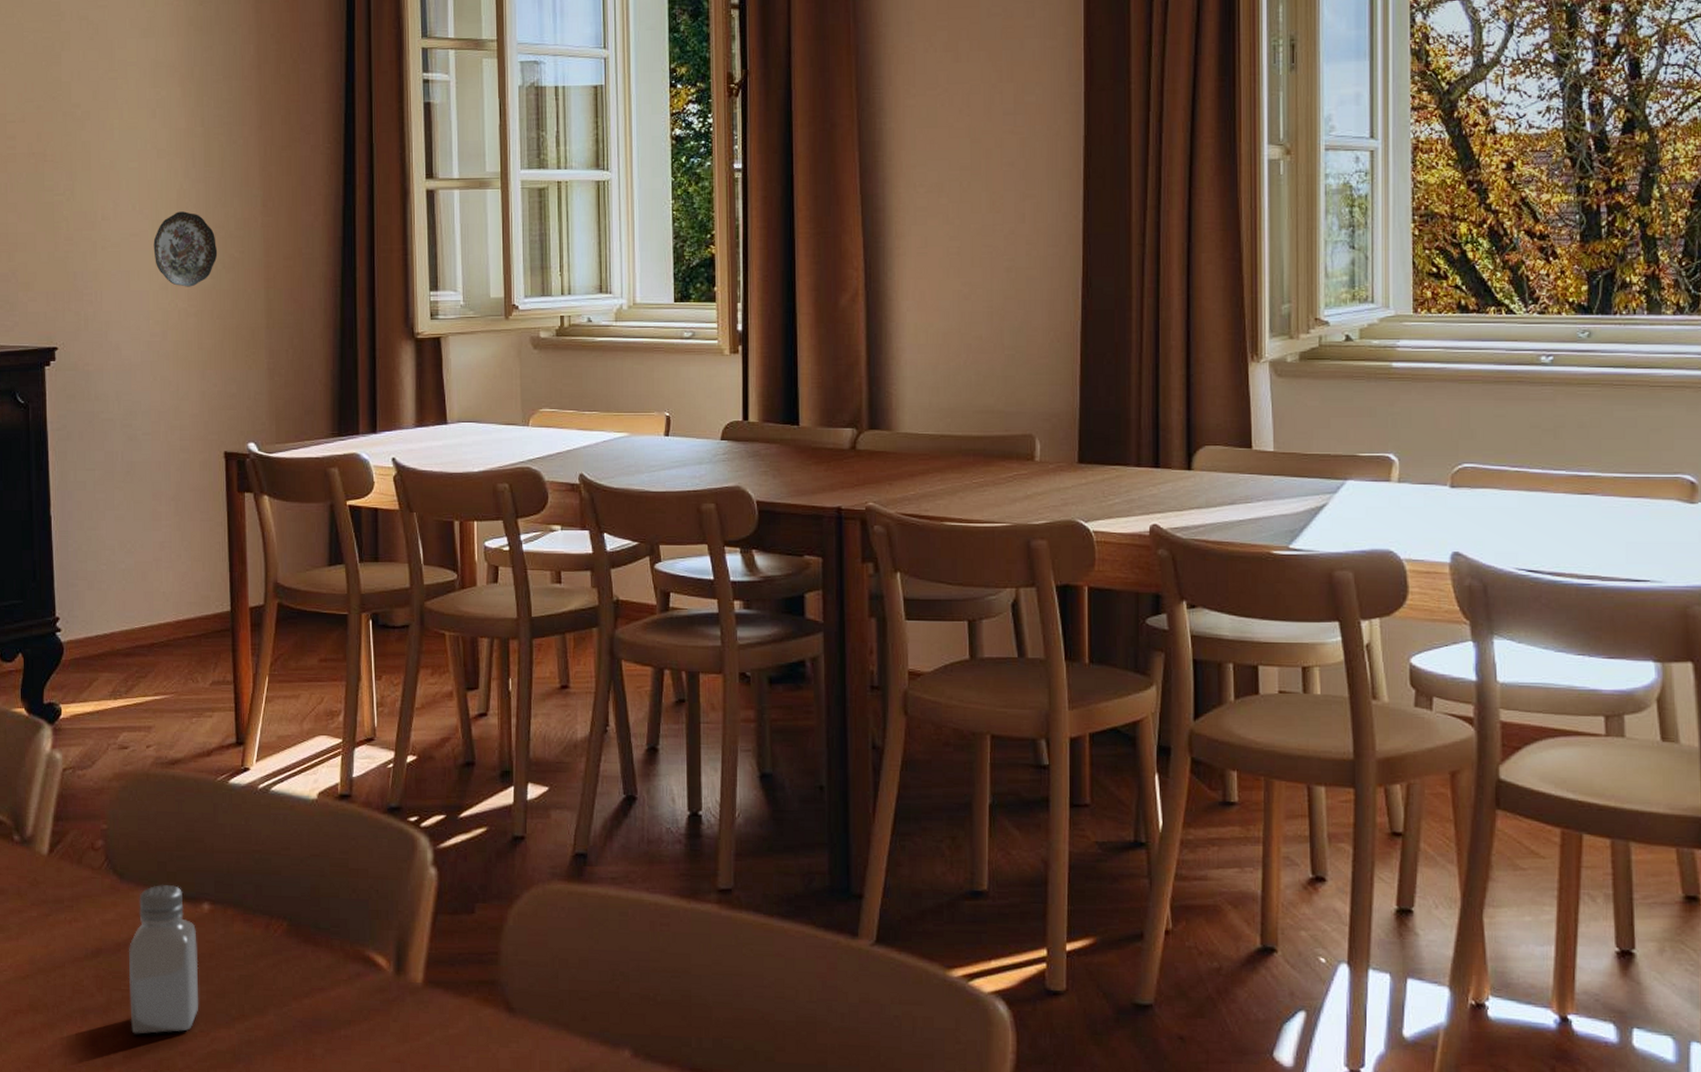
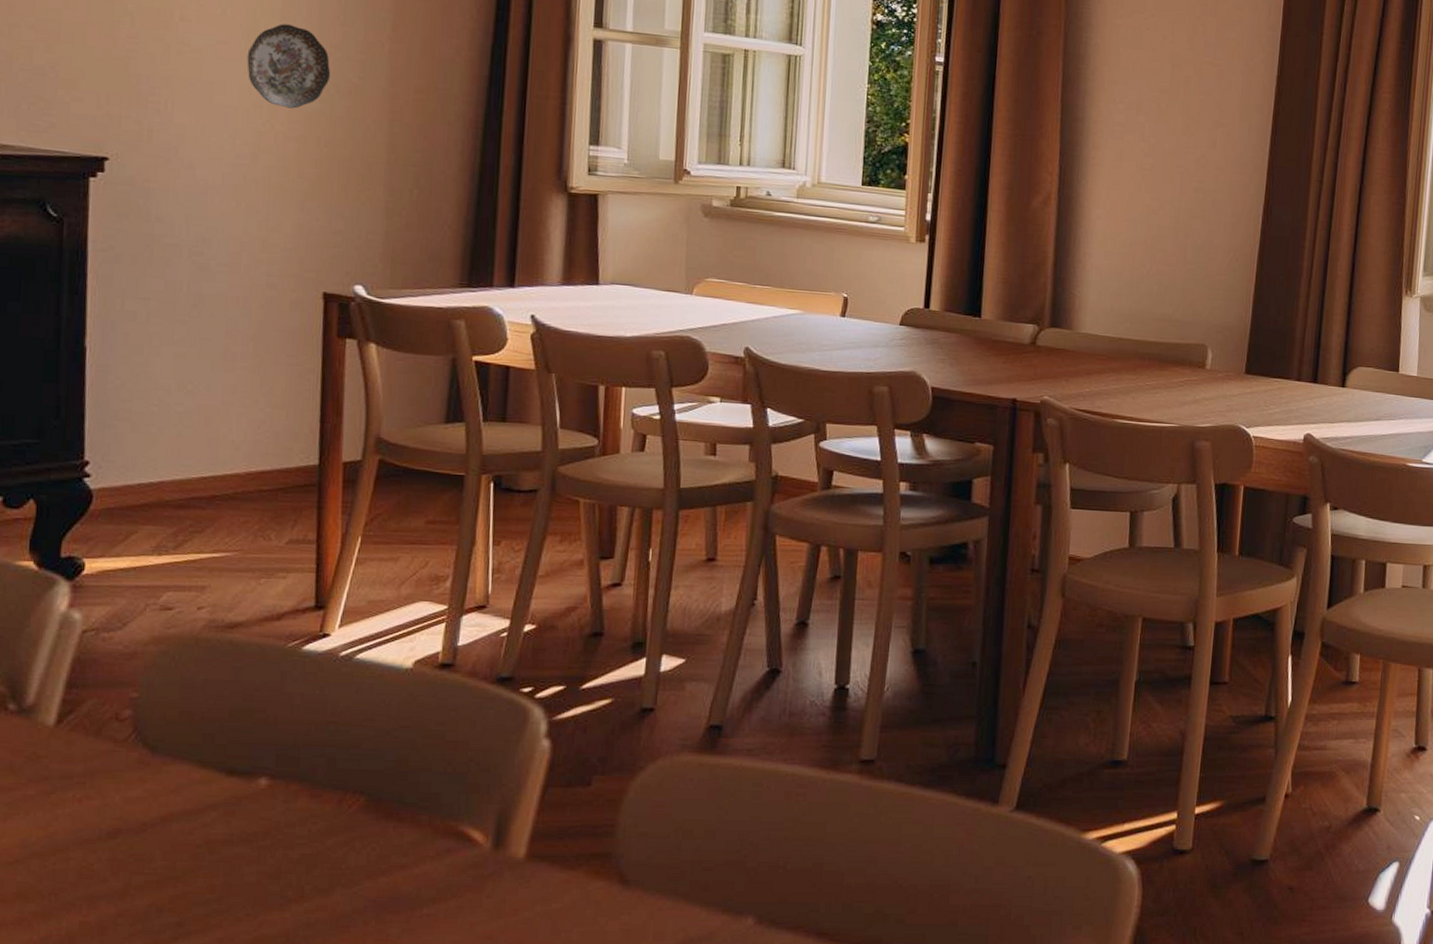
saltshaker: present [128,884,199,1034] -> none [154,757,249,921]

